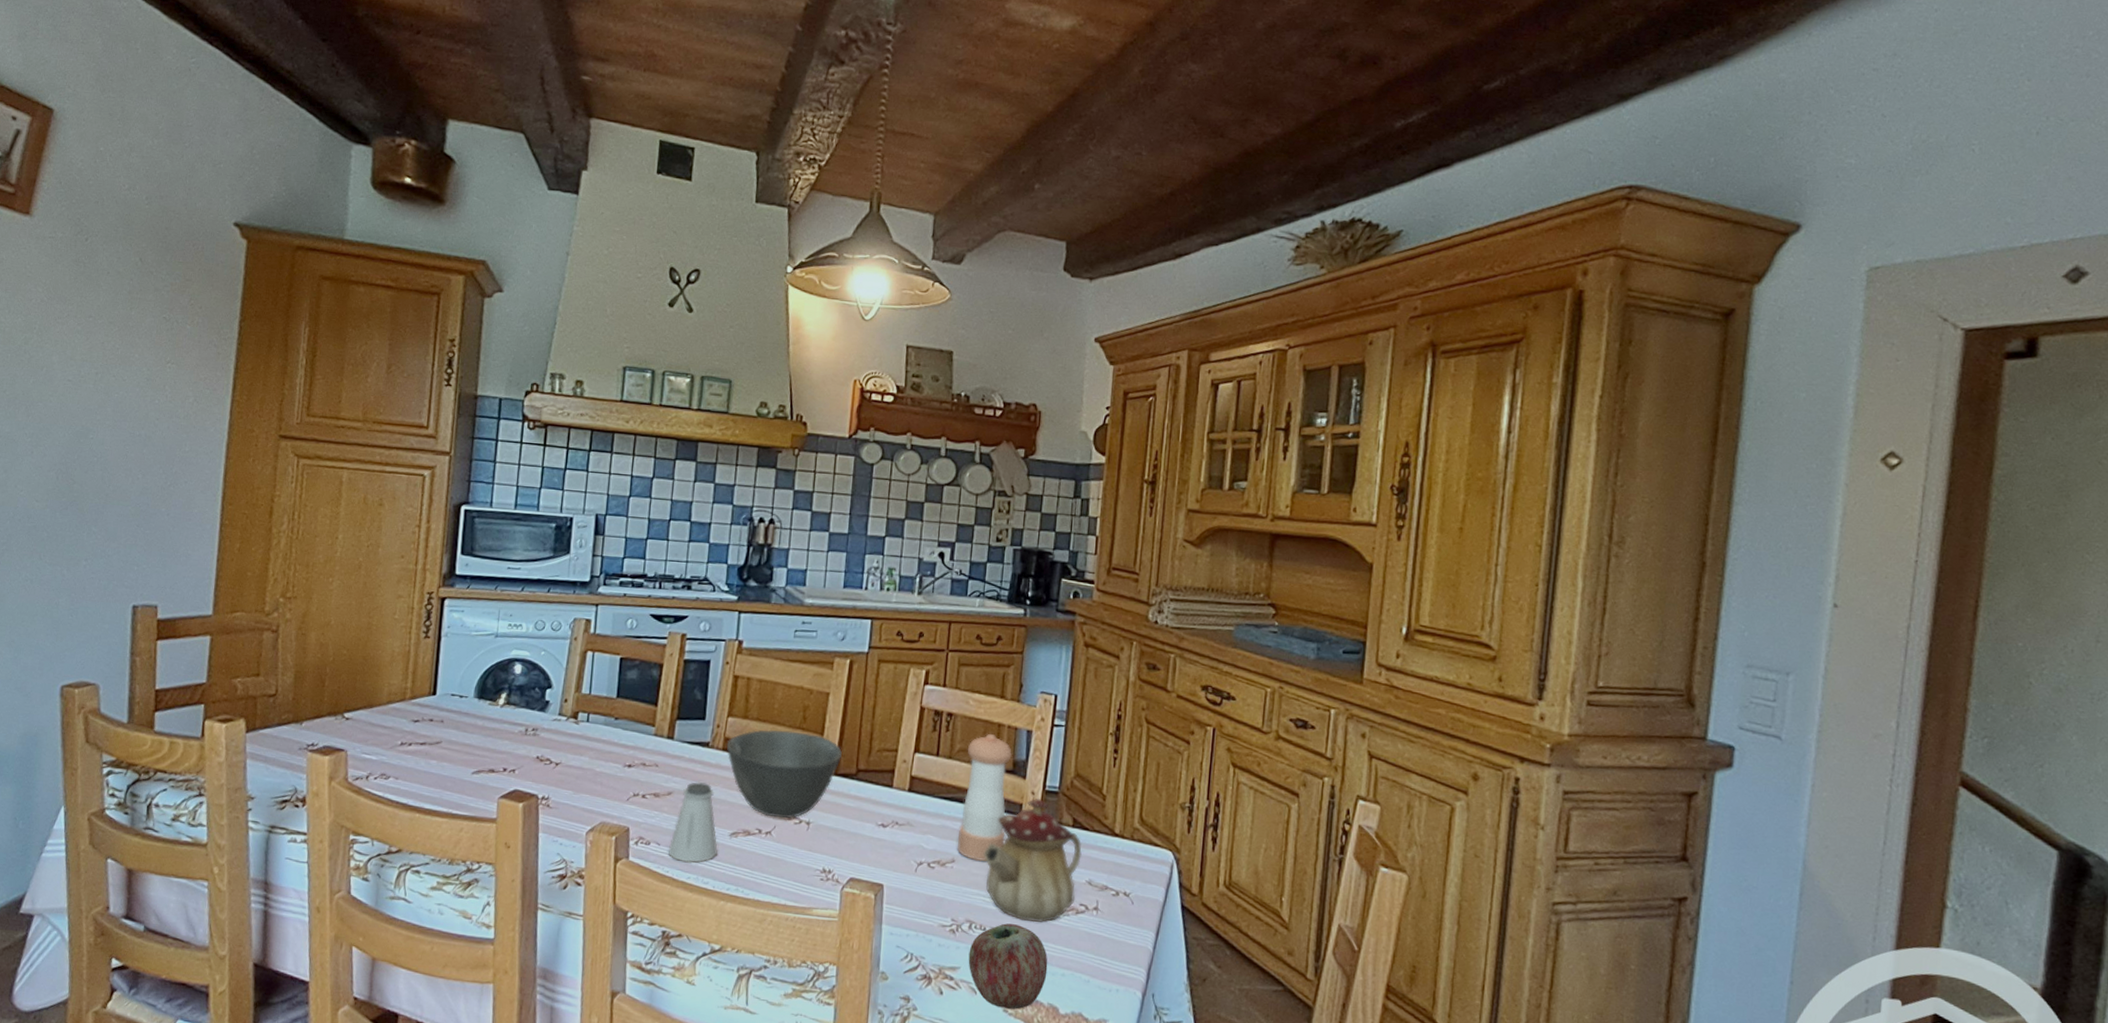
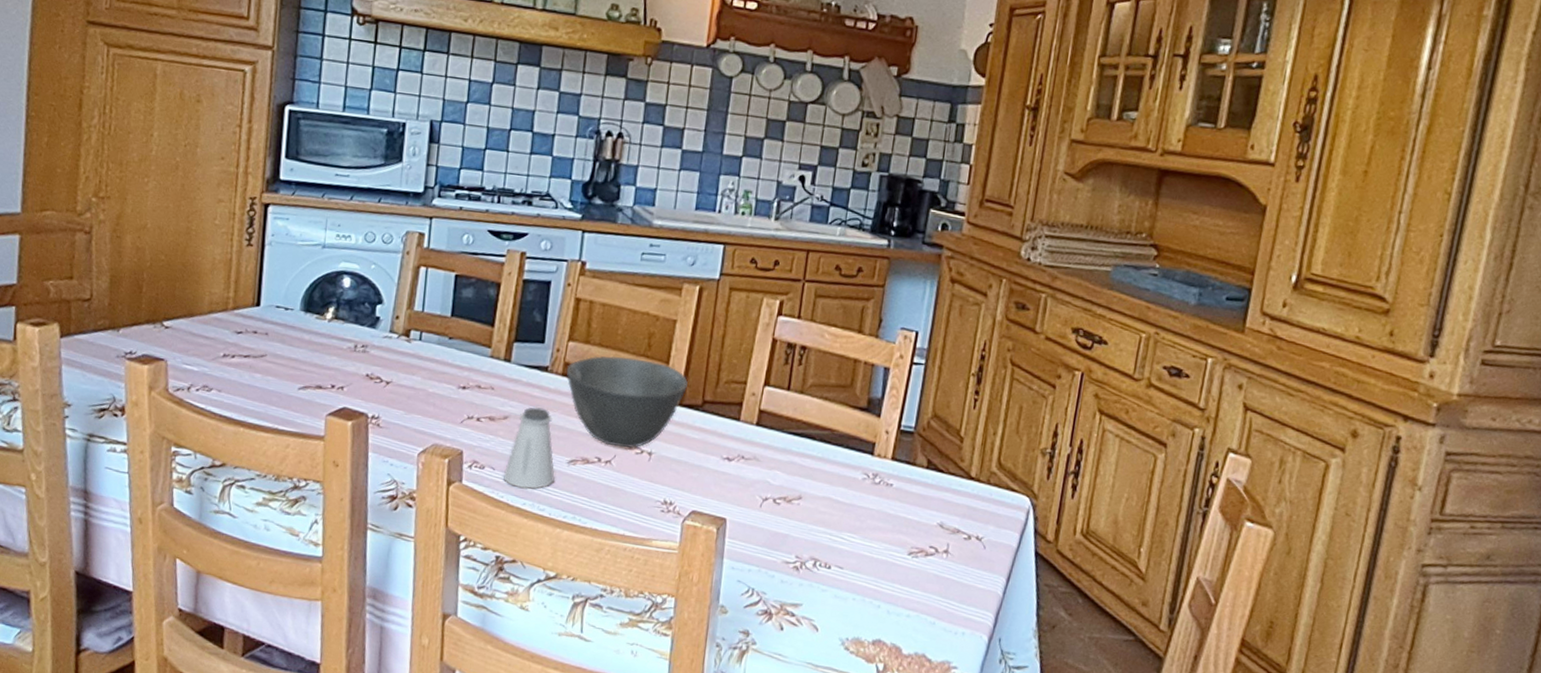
pepper shaker: present [957,733,1013,862] -> none [805,369,868,500]
apple: present [968,923,1048,1010] -> none [811,562,894,648]
teapot: present [983,798,1082,923] -> none [831,437,935,563]

